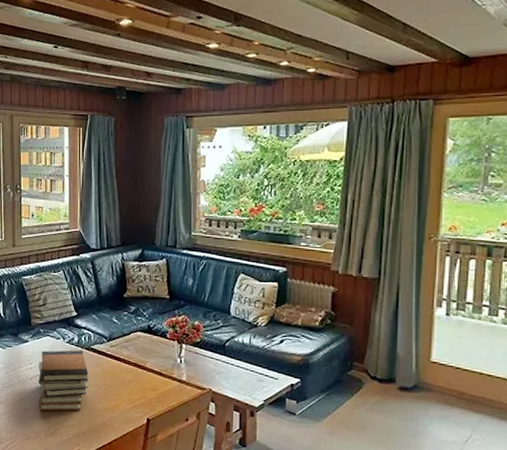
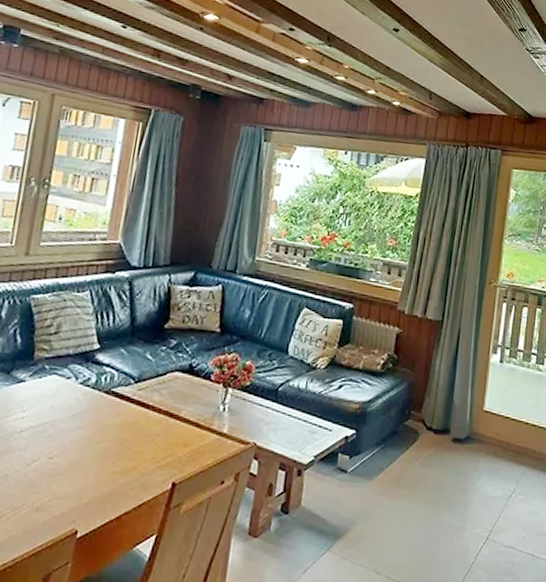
book stack: present [38,350,88,411] -> none [24,393,104,477]

